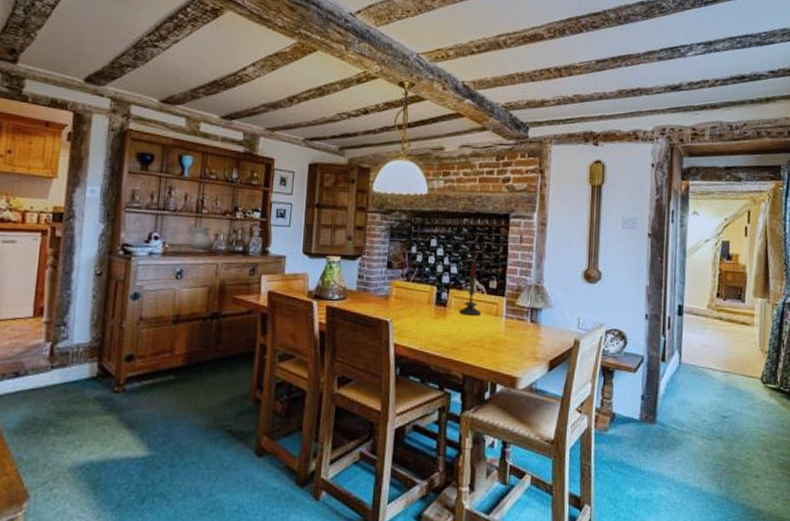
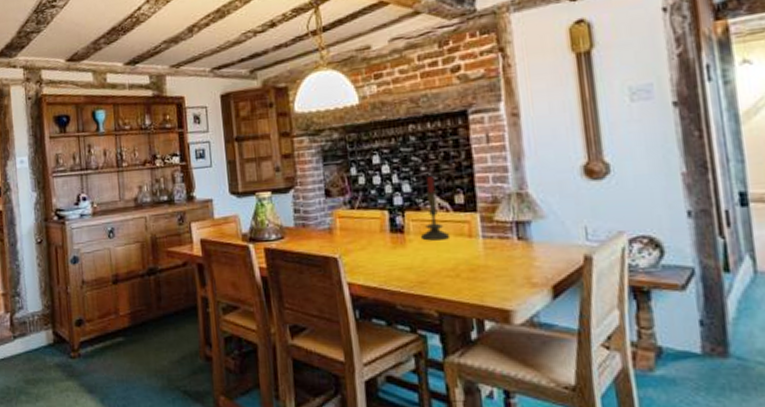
ceramic pitcher: present [188,224,213,253] -> none [113,178,138,208]

